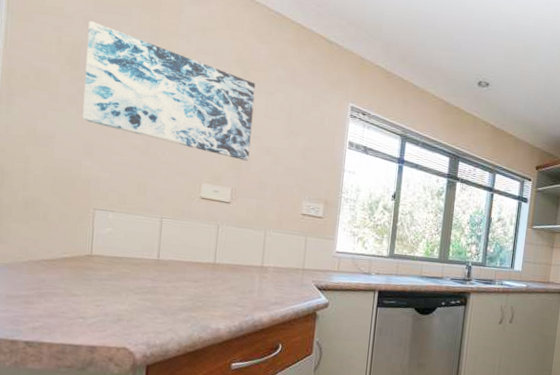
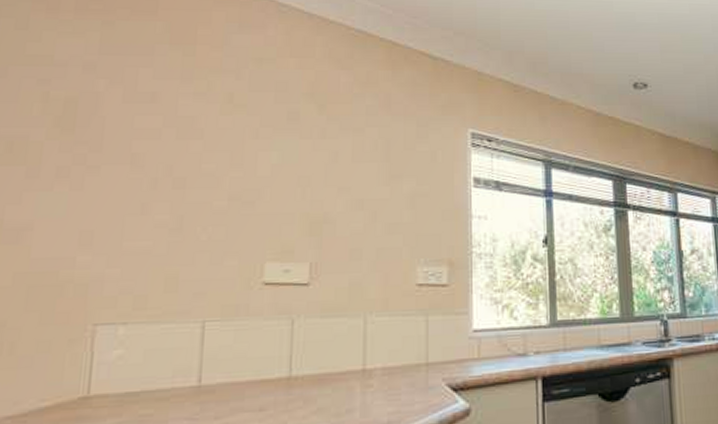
wall art: present [82,21,256,161] -> none [78,67,336,223]

